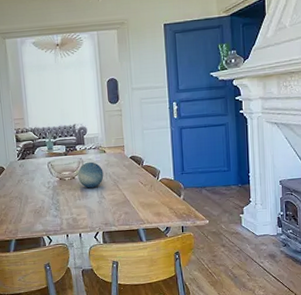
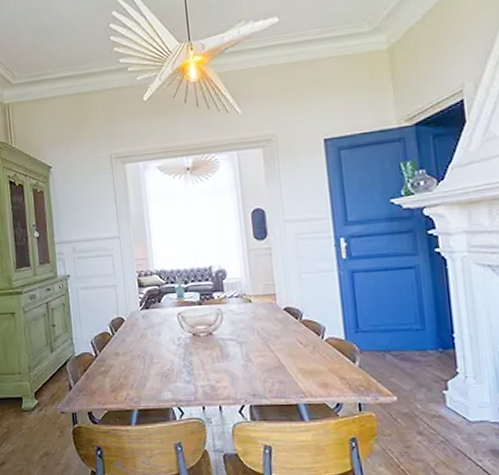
decorative ball: present [77,162,104,188] -> none [215,313,250,348]

